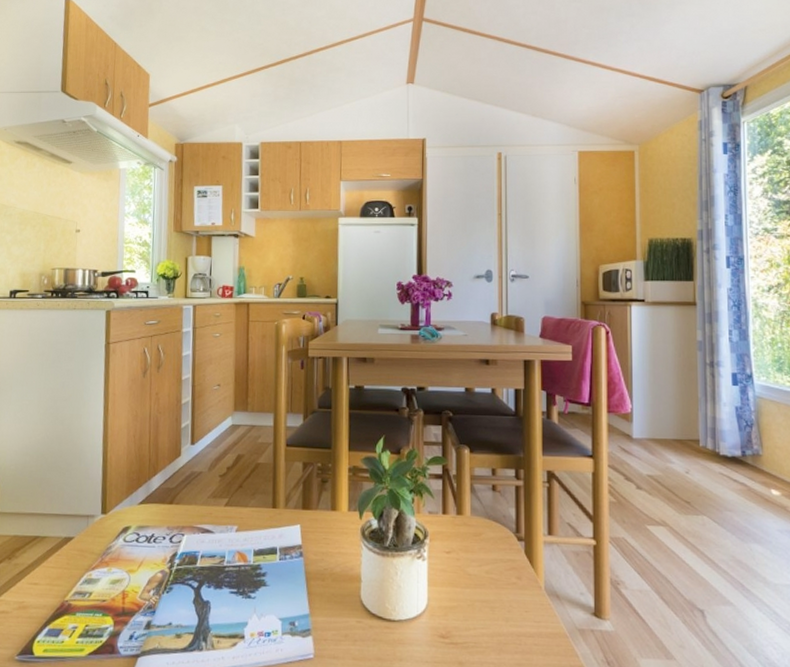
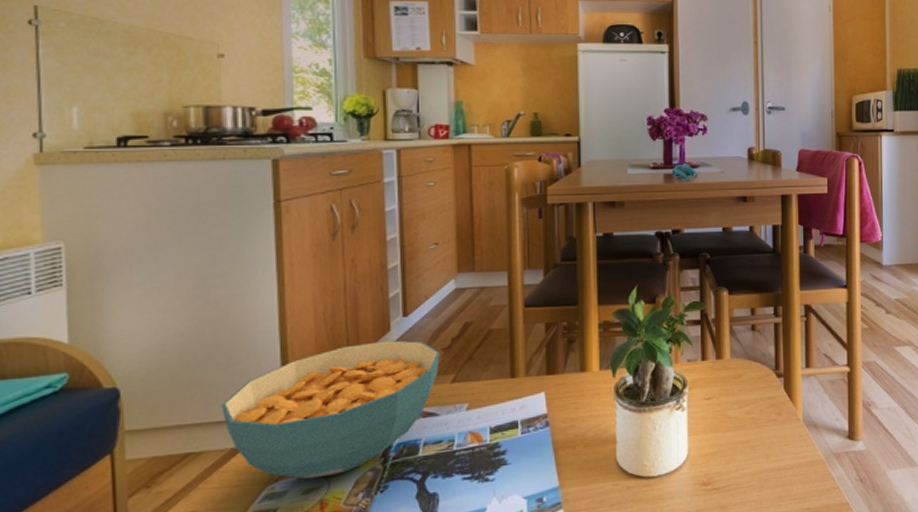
cereal bowl: none [60,463,217,572] -> present [221,340,440,479]

